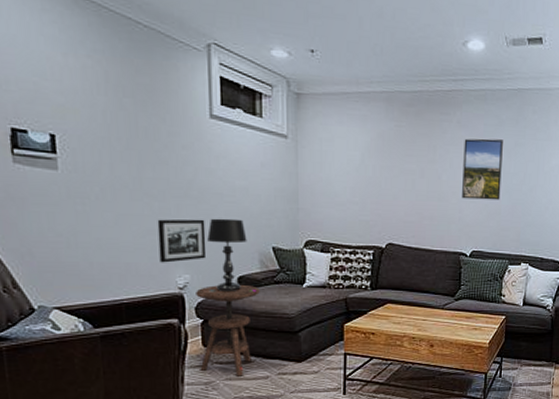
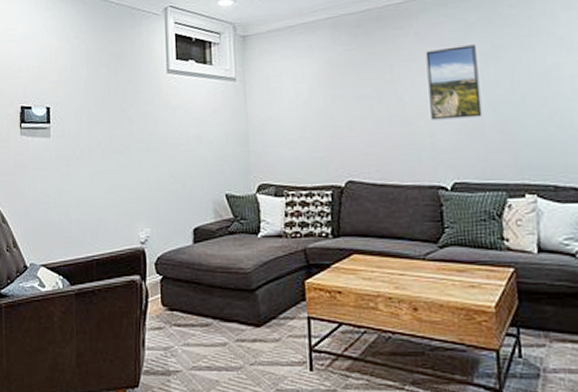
picture frame: present [157,219,207,263] -> none [123,170,165,217]
side table: present [196,284,260,377] -> none [155,236,215,342]
table lamp: present [207,218,247,293] -> none [165,167,202,246]

